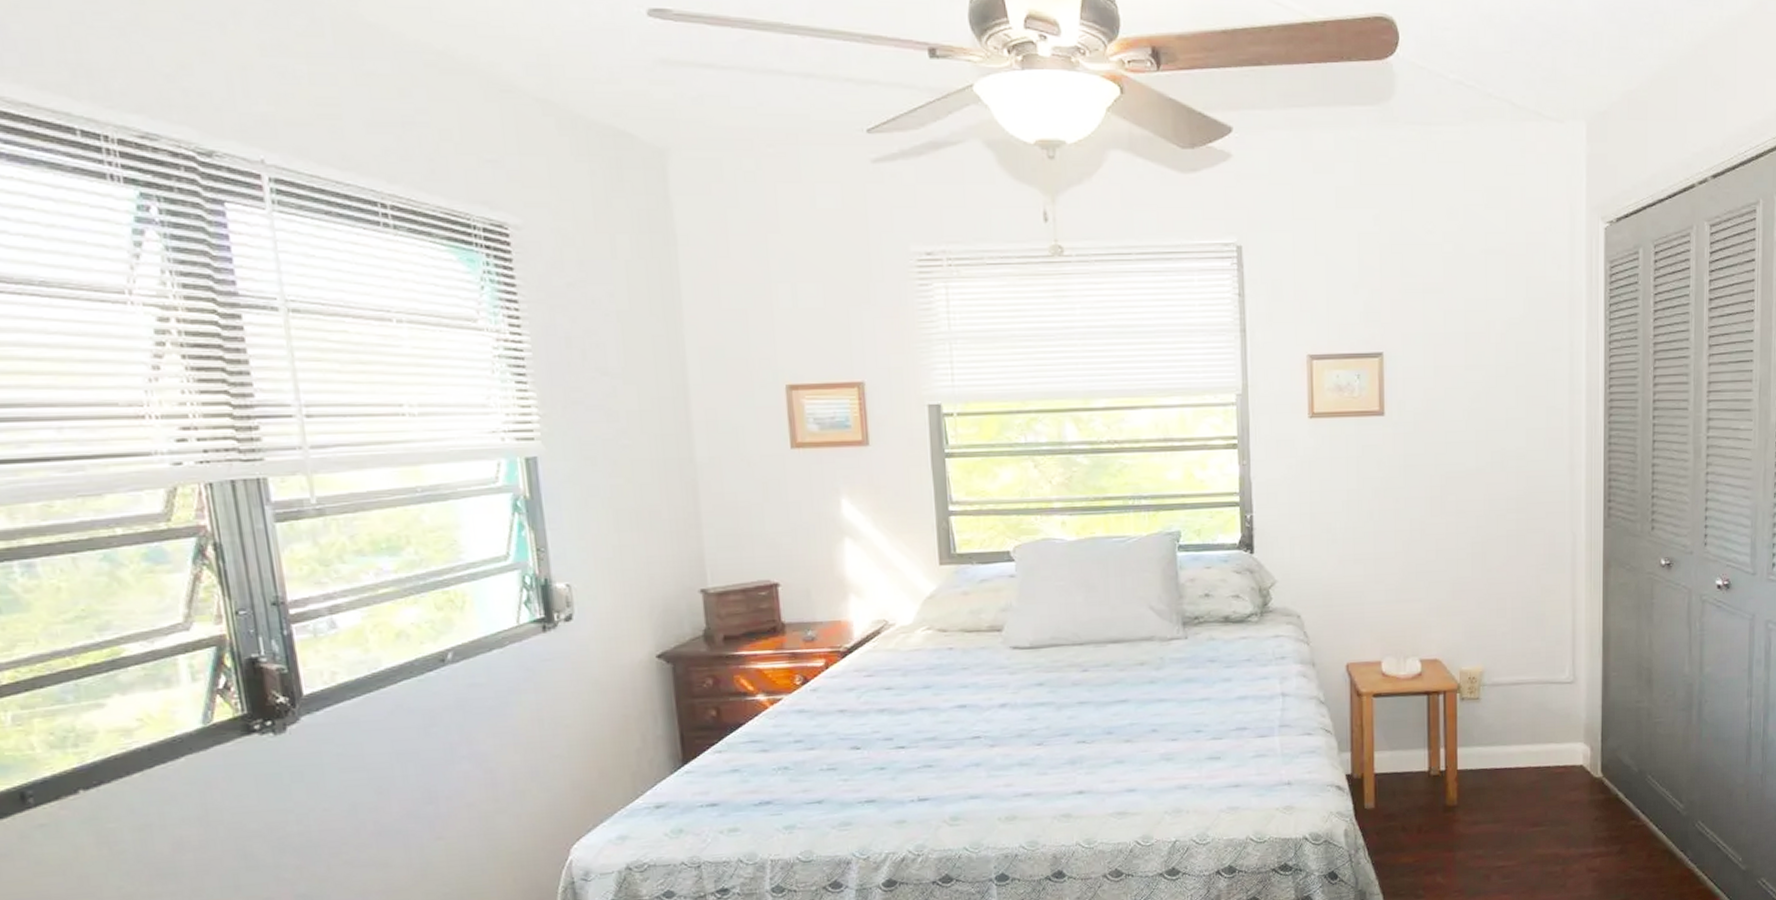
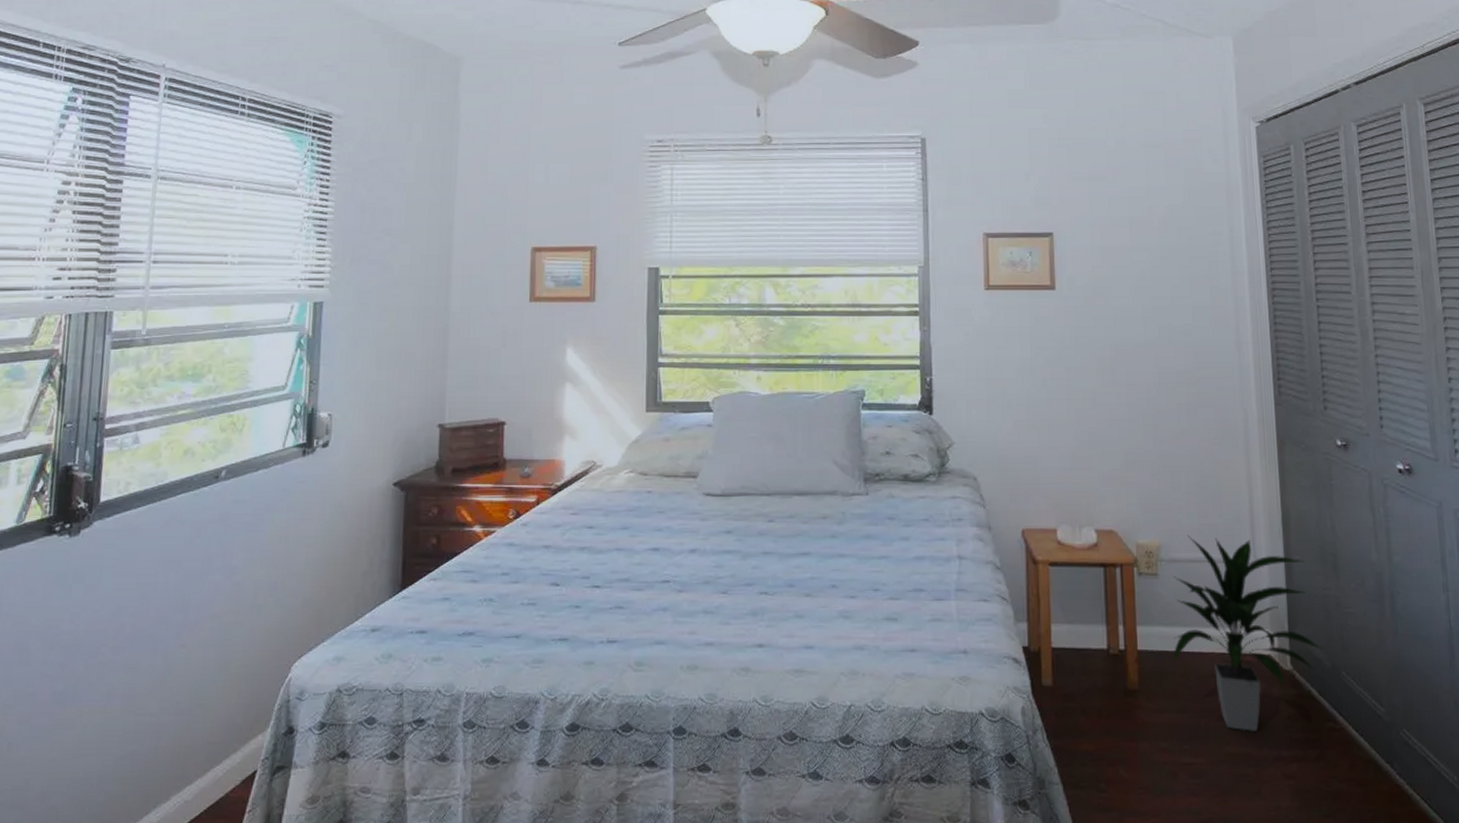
indoor plant: none [1489,659,1632,835] -> present [1171,534,1323,732]

